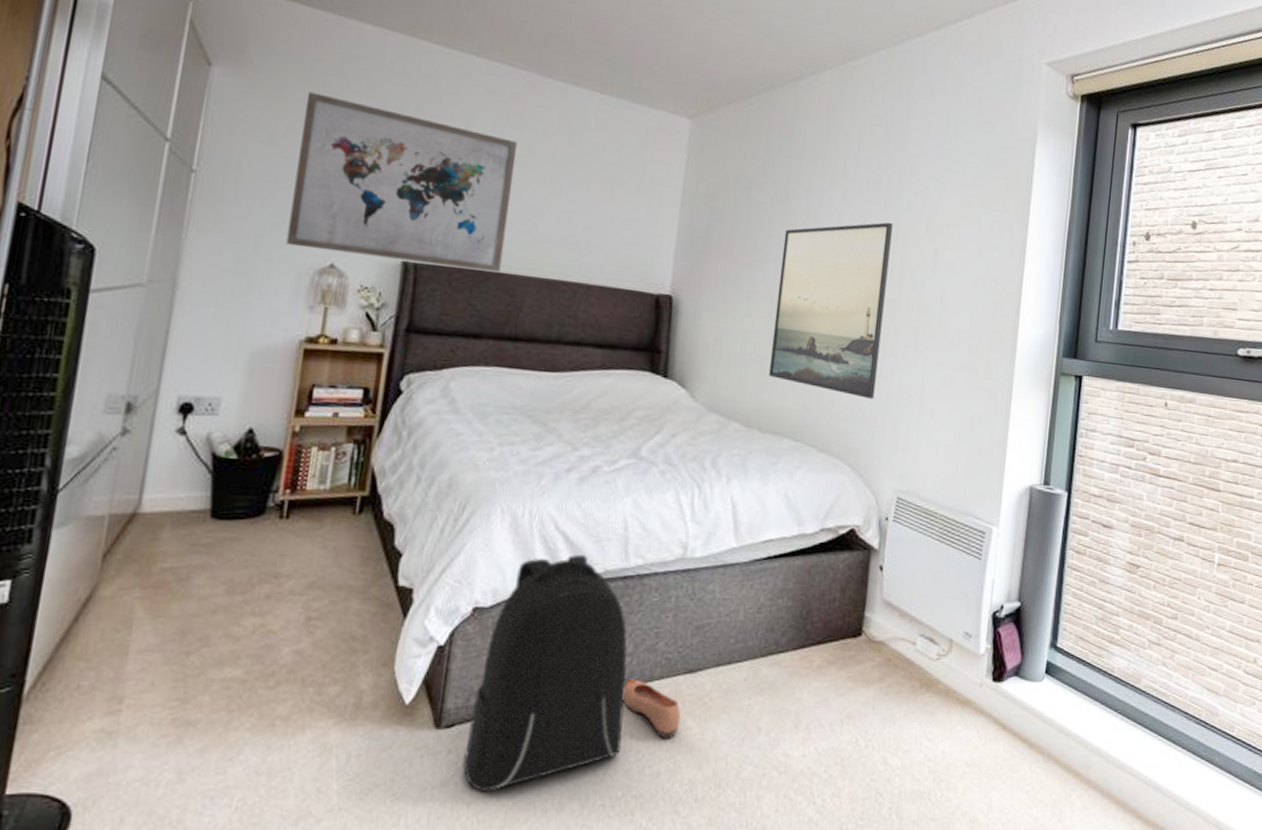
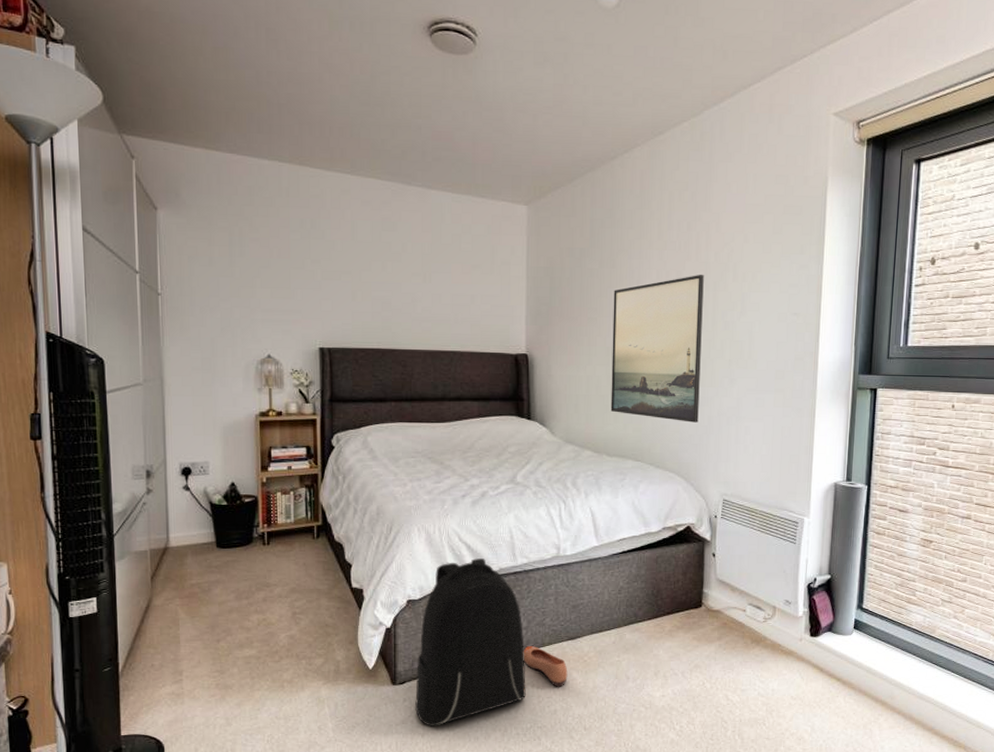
wall art: present [286,92,518,273] -> none [229,221,393,349]

